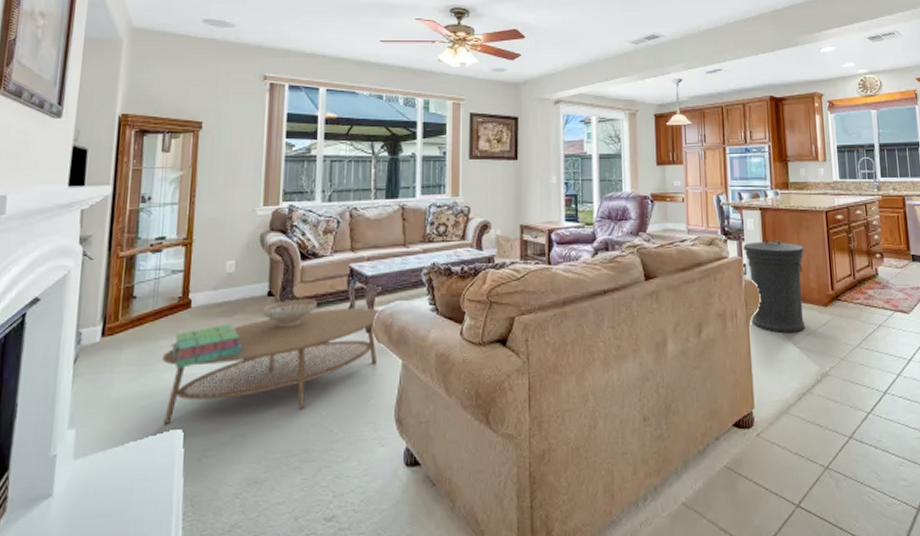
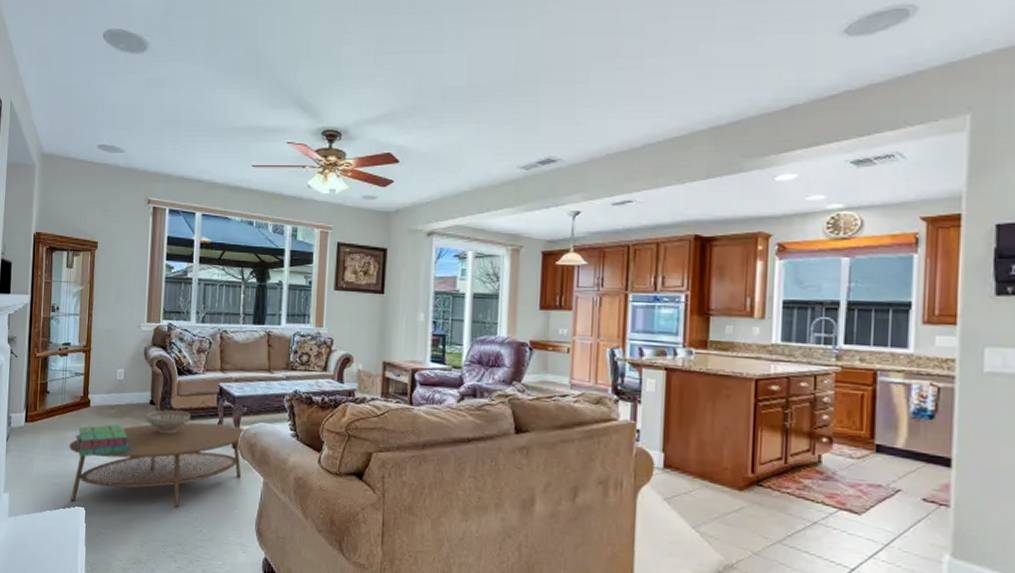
trash can: present [743,238,806,333] -> none [639,404,720,514]

